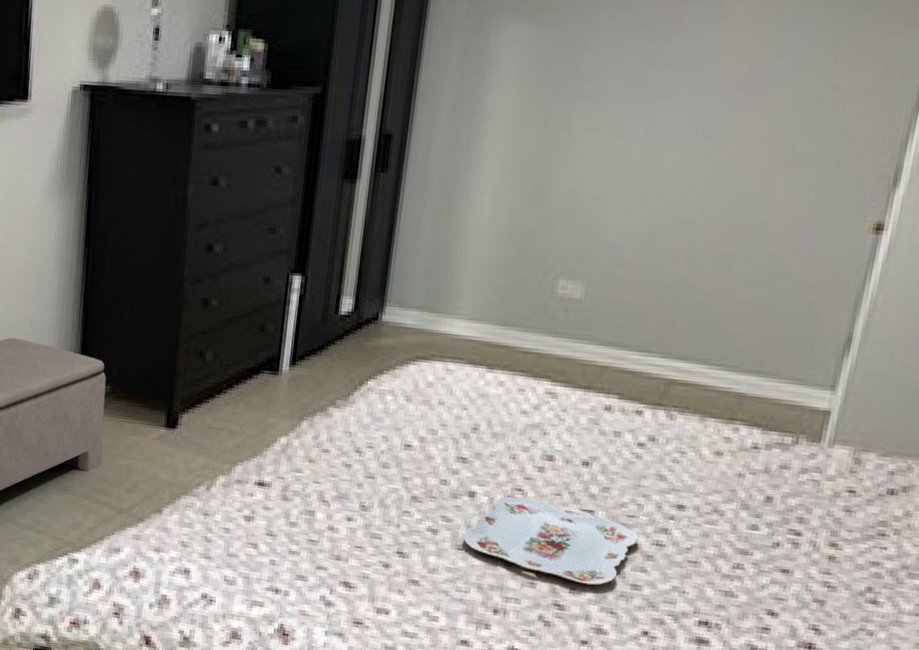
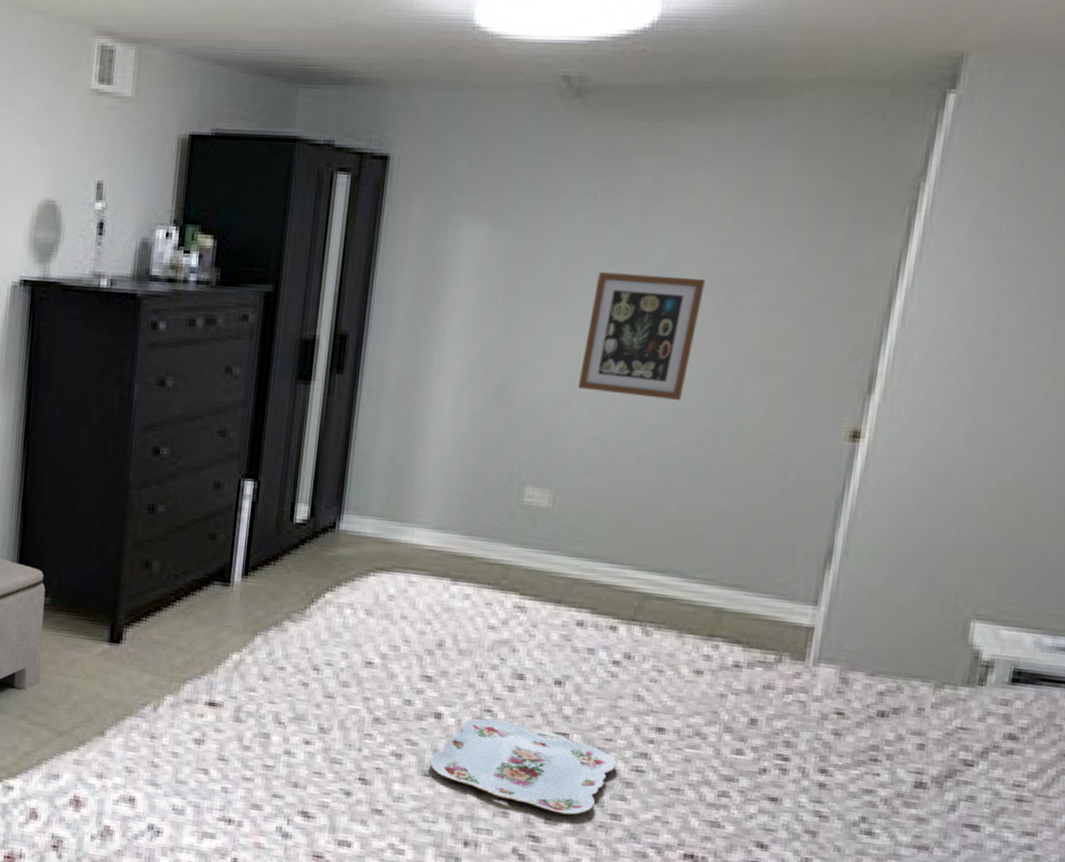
wall art: none [612,71,740,195] -> present [578,272,706,400]

